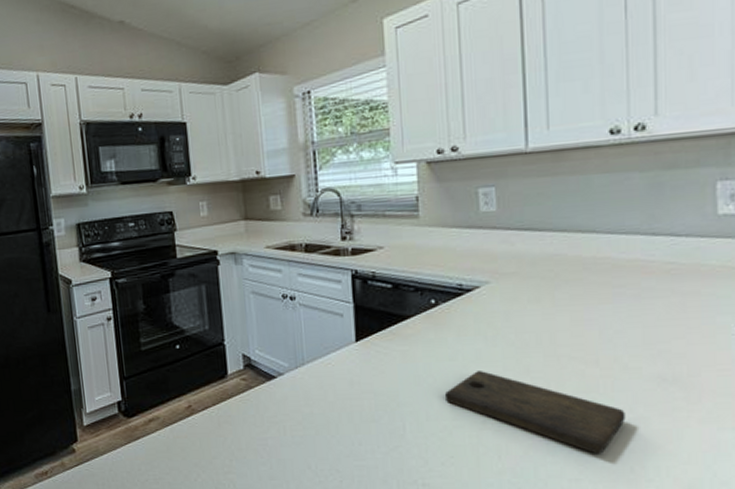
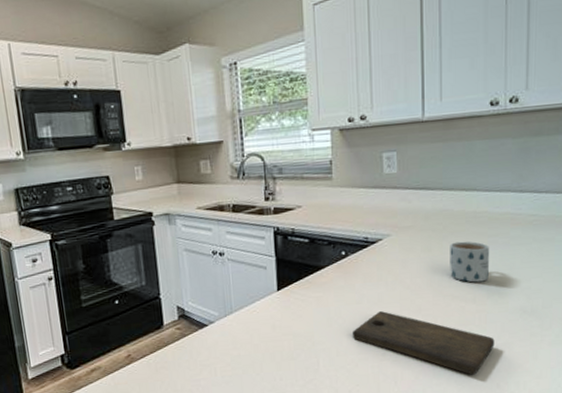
mug: none [564,291,615,342] -> present [450,241,489,283]

